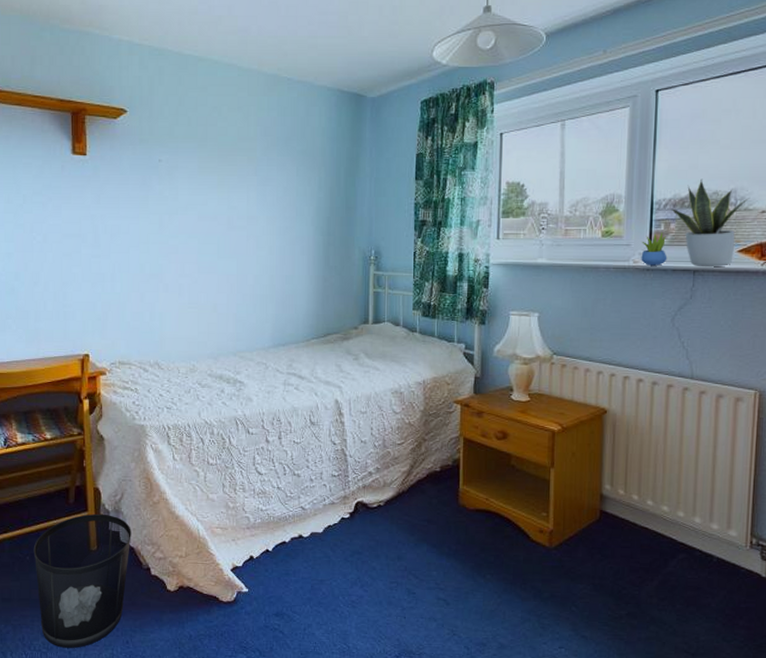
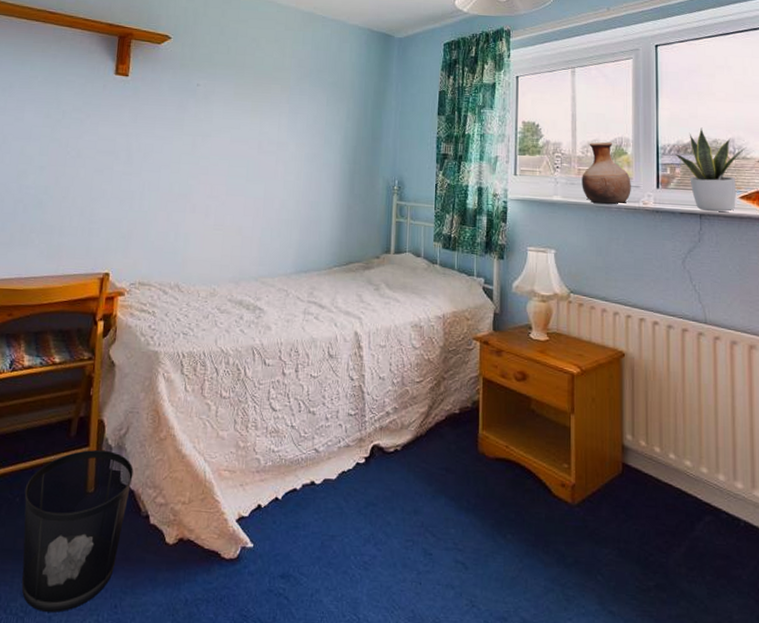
vase: none [568,199,622,265] -> present [582,141,631,205]
succulent plant: present [641,232,667,266] -> none [650,176,675,208]

